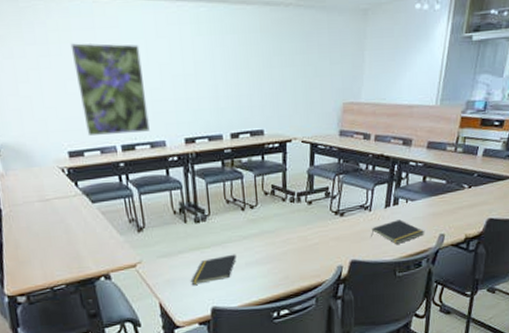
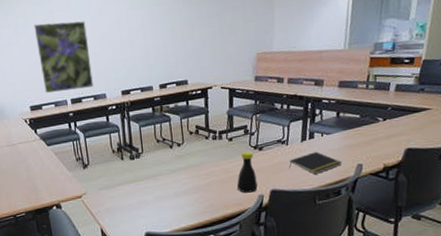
notepad: present [190,254,237,285] -> none [127,185,167,213]
bottle: none [315,216,337,264] -> present [237,150,258,193]

